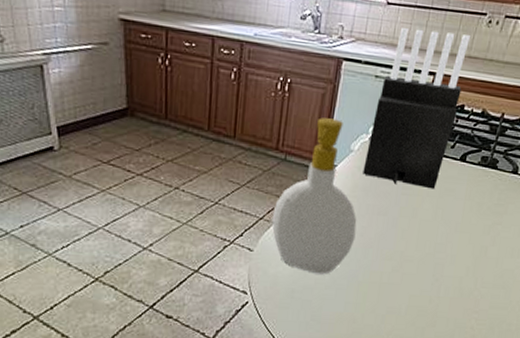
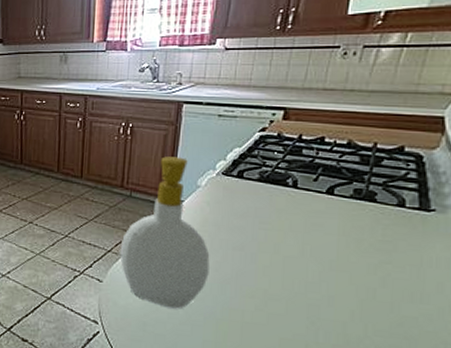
knife block: present [363,27,470,189] -> none [212,68,323,224]

